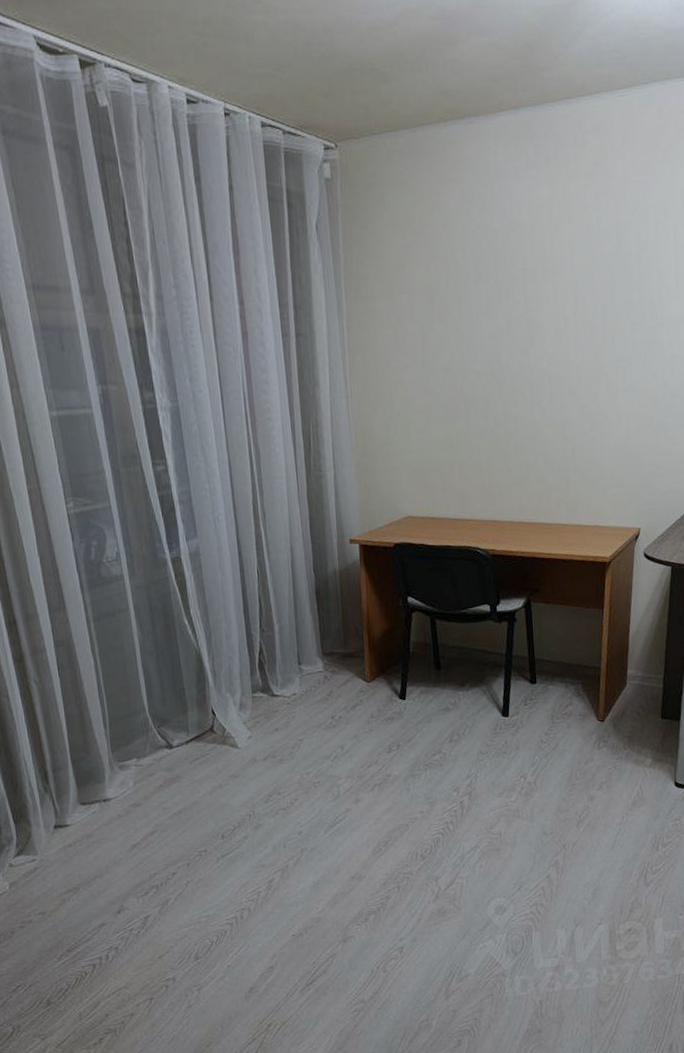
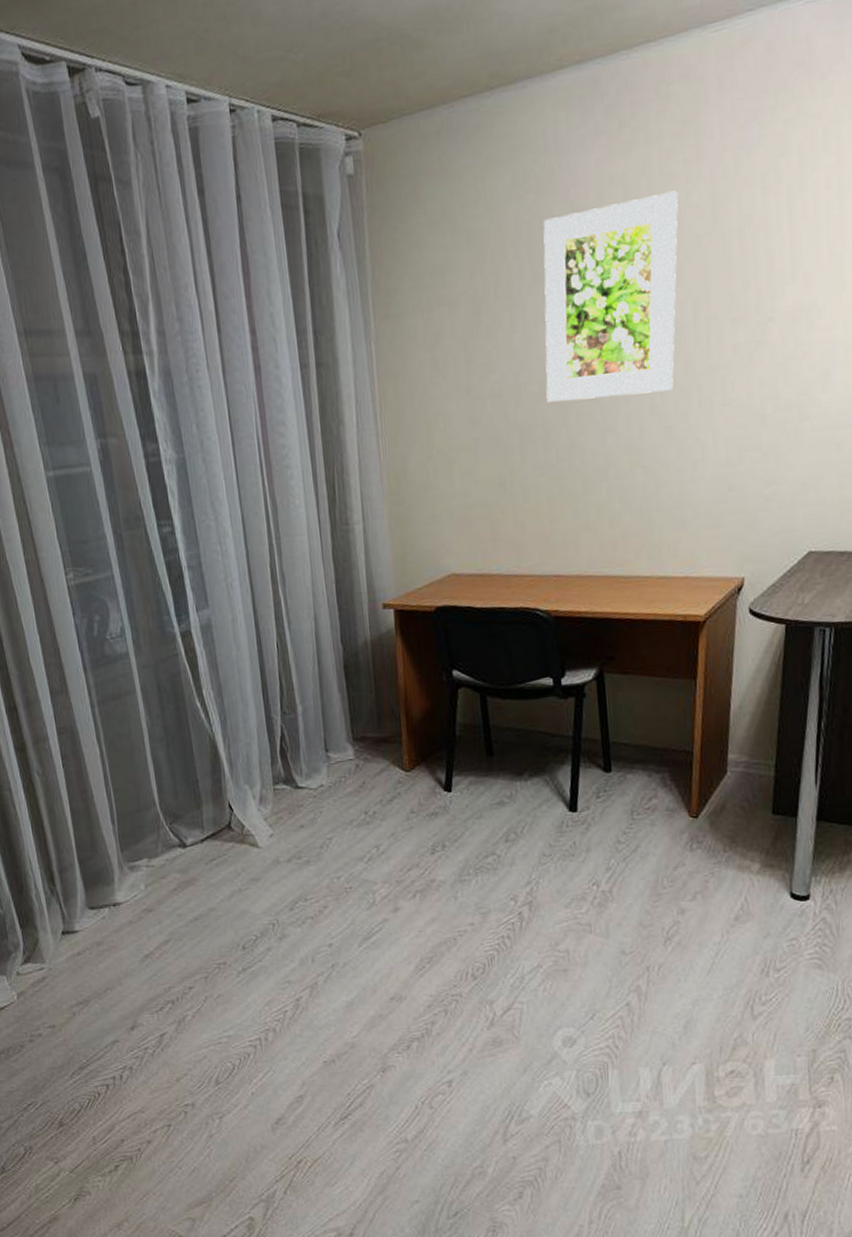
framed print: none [485,217,592,379] -> present [543,190,679,403]

